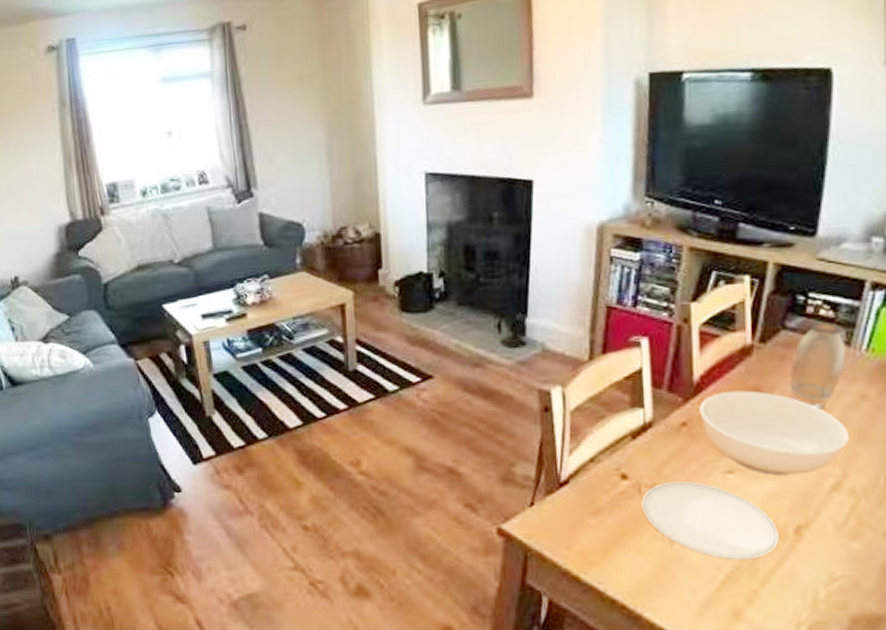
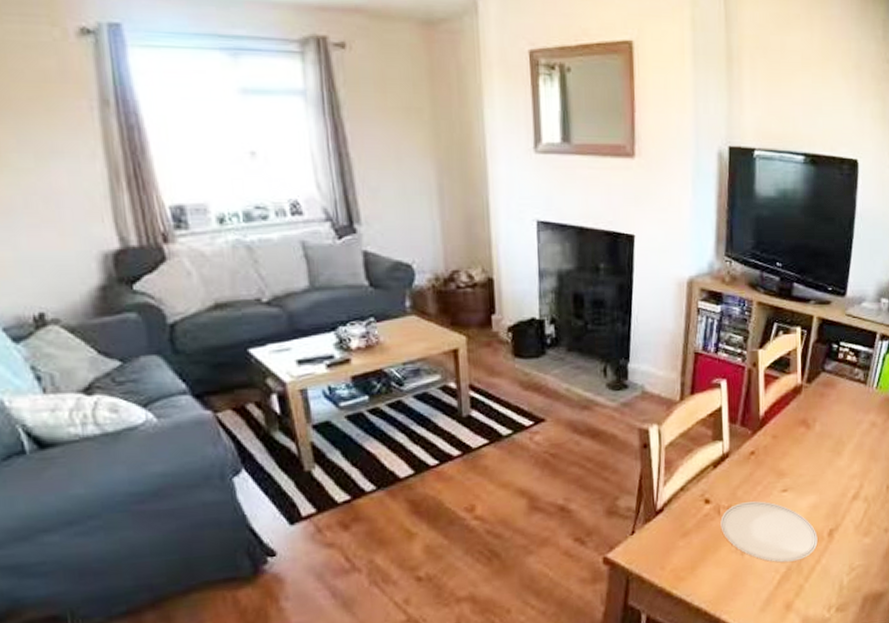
bowl: present [699,390,850,475] -> none [764,422,865,491]
vase: present [789,322,845,409] -> none [826,366,863,436]

